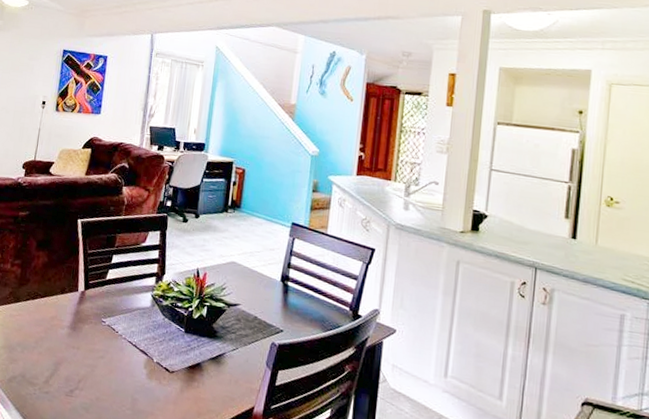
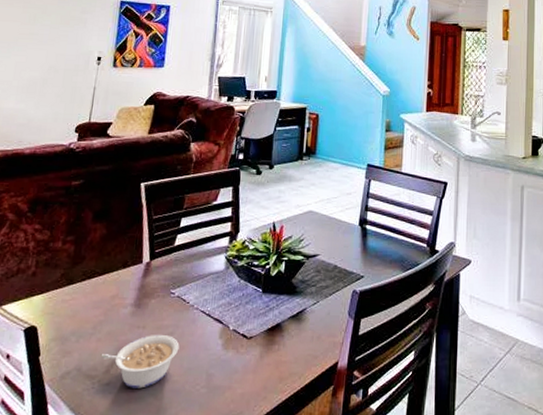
legume: none [42,356,109,401] -> present [102,335,180,389]

